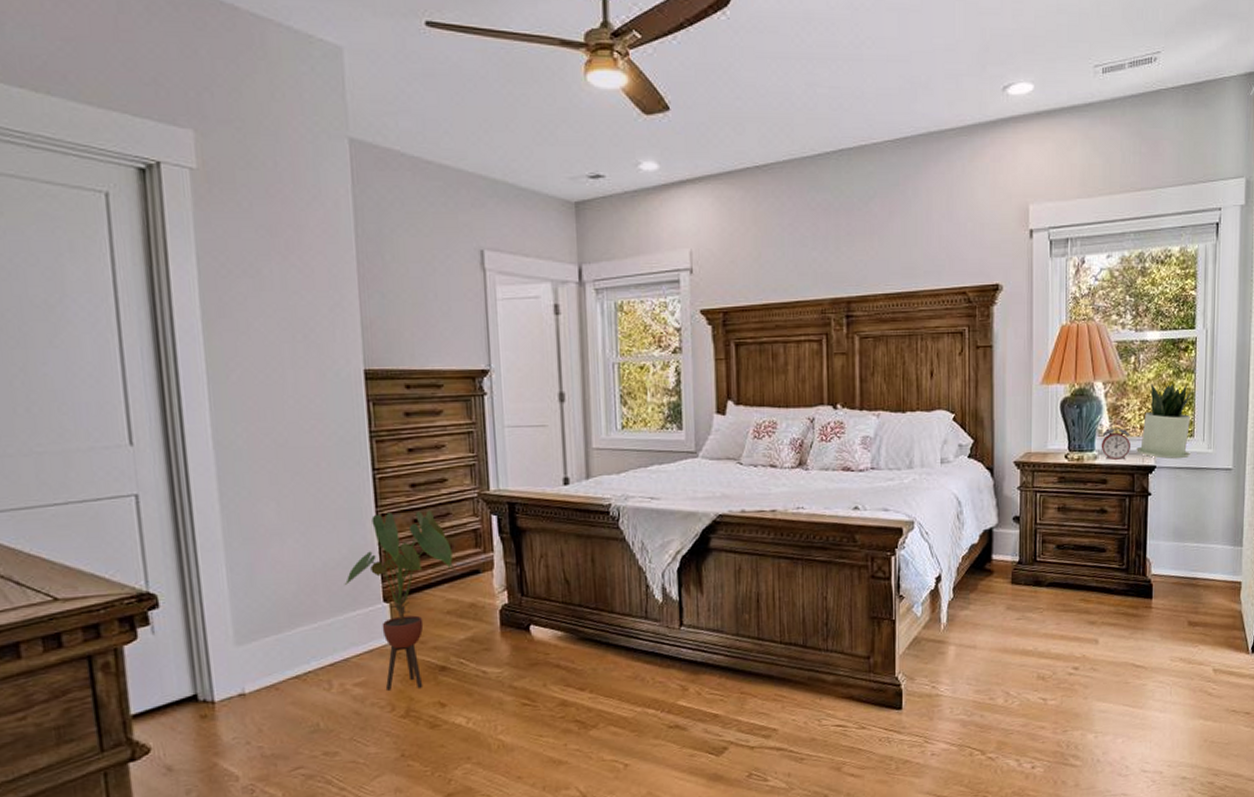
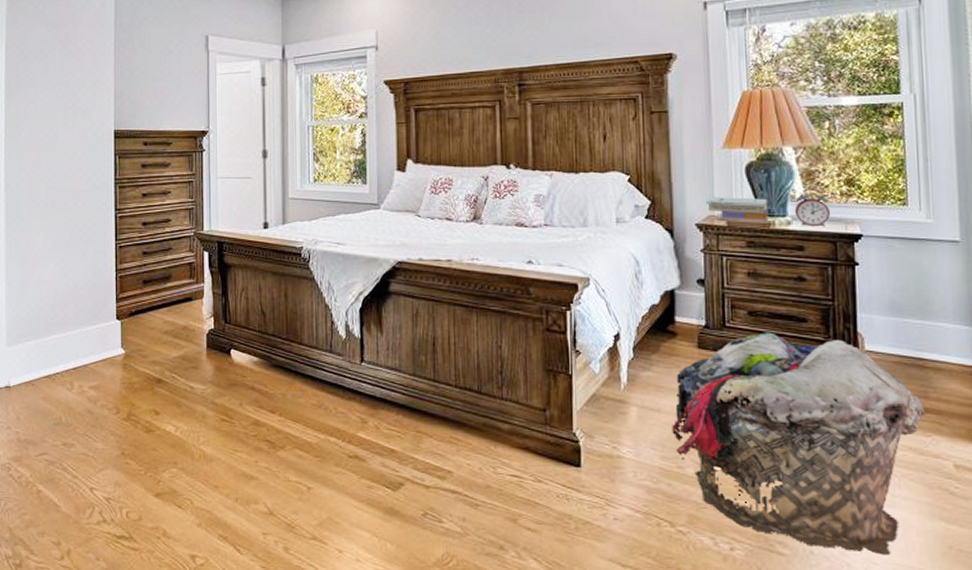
house plant: present [344,510,457,690] -> none [88,244,174,396]
laundry basket: none [986,563,1194,756] -> present [672,332,924,556]
books: none [1024,433,1080,464] -> present [706,197,771,229]
planter: present [1135,383,1193,460] -> none [836,149,905,228]

